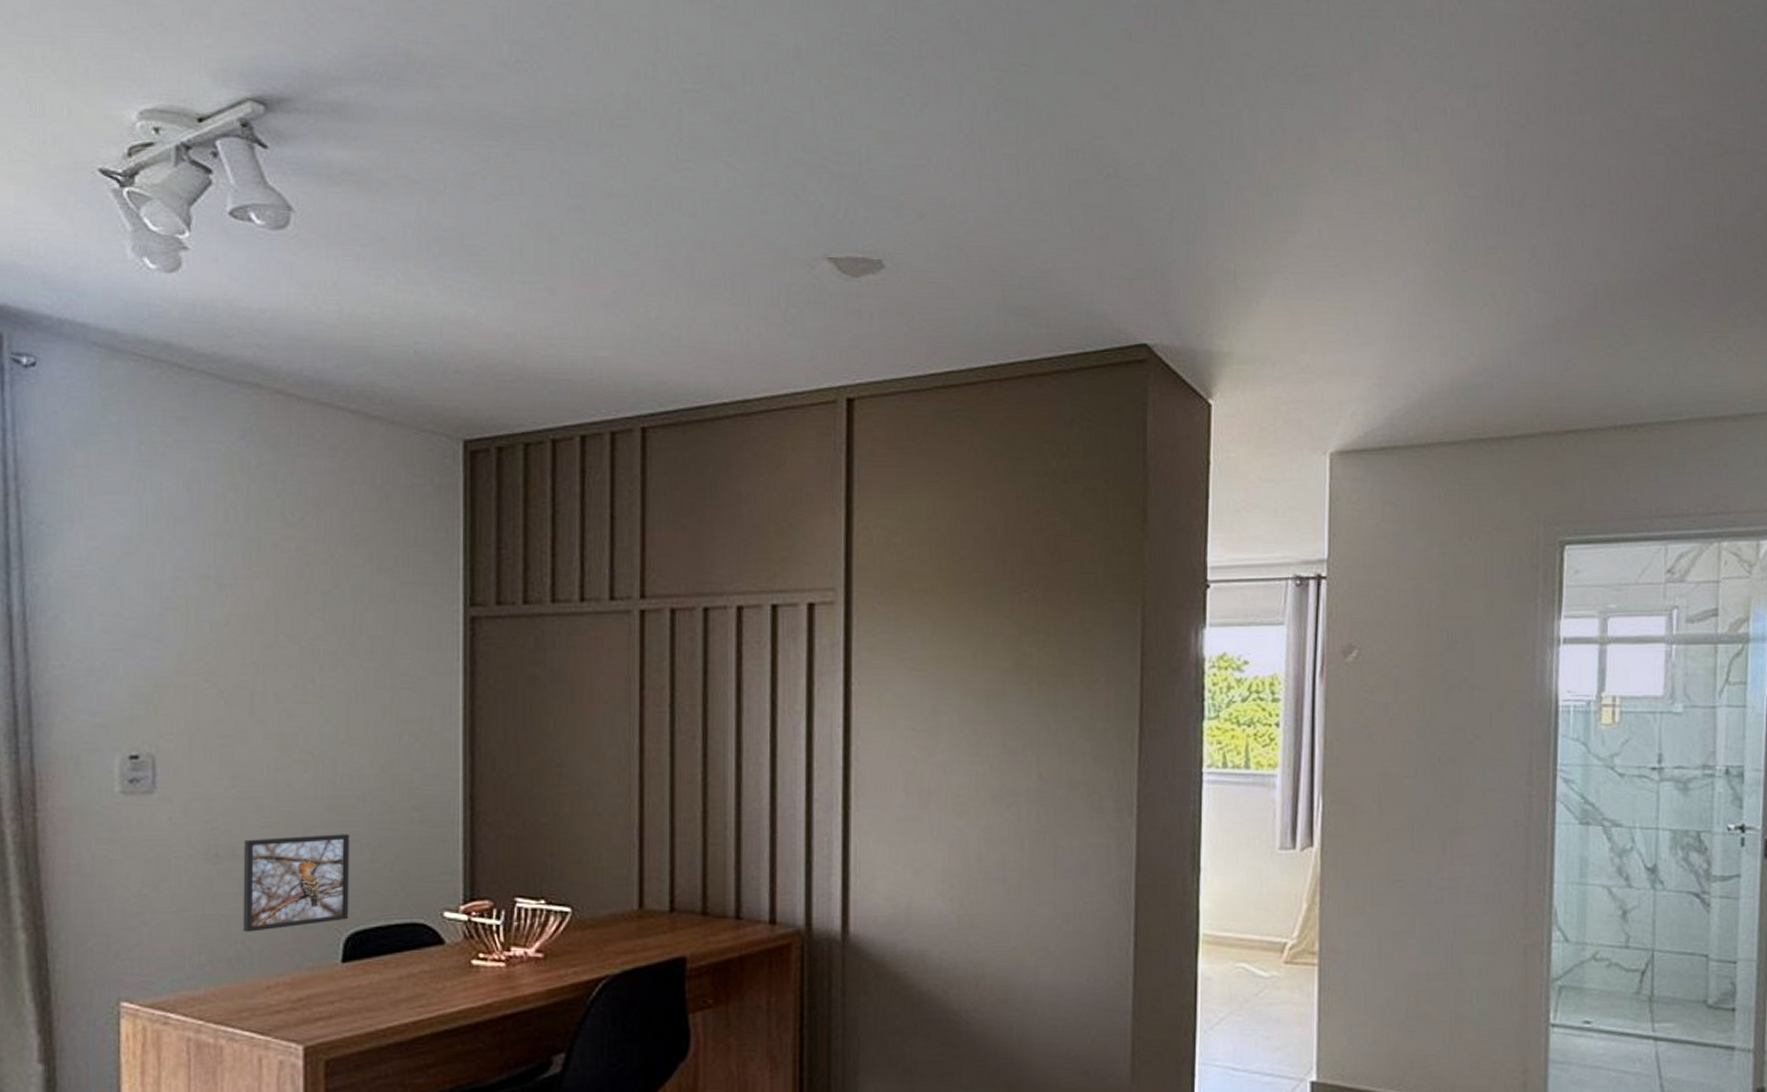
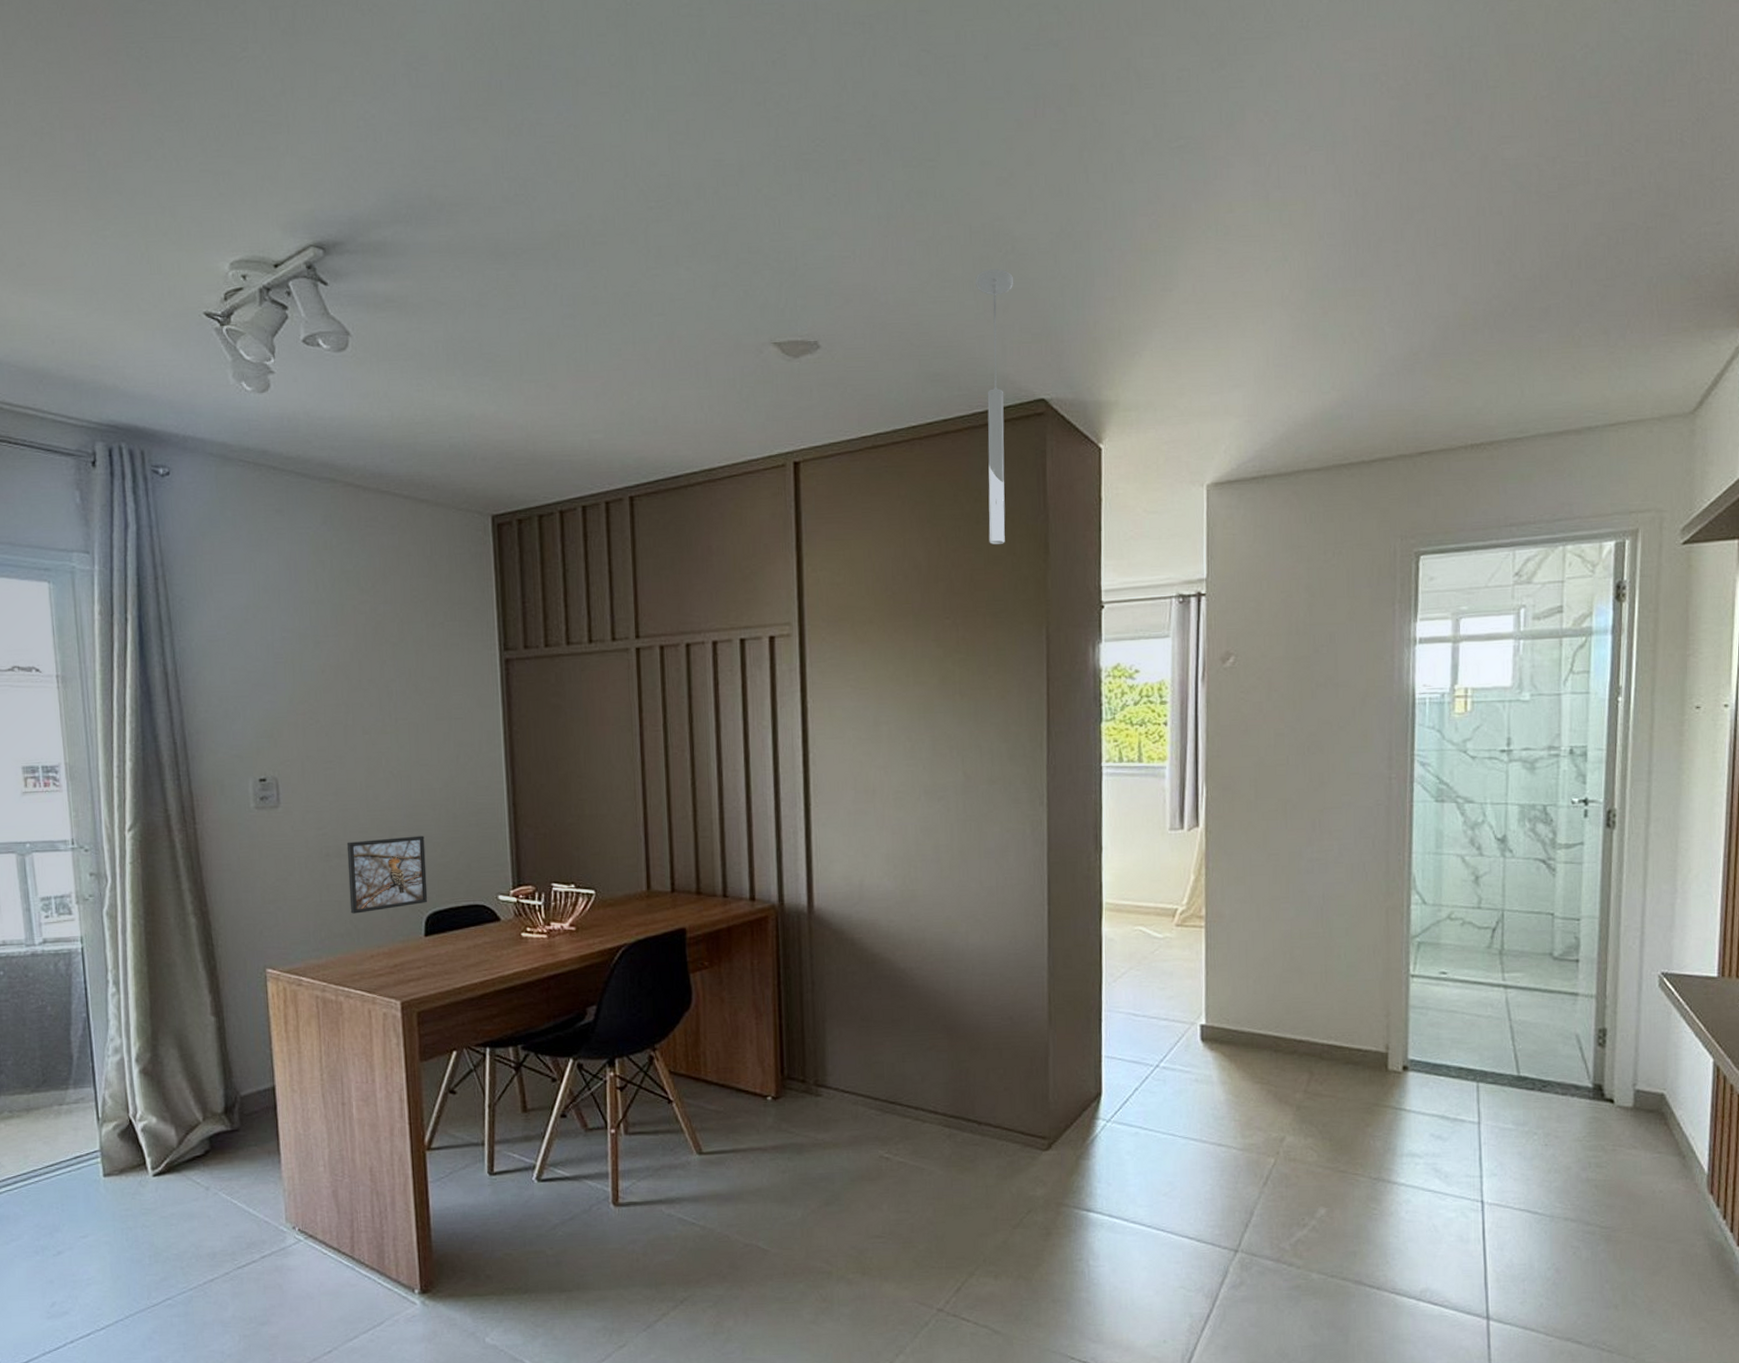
ceiling light: none [1071,193,1116,508] -> present [976,269,1014,544]

